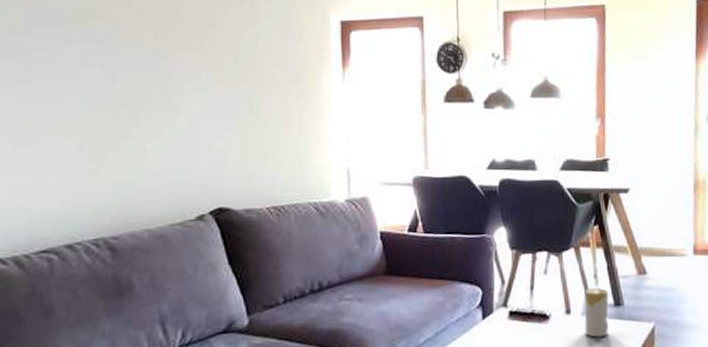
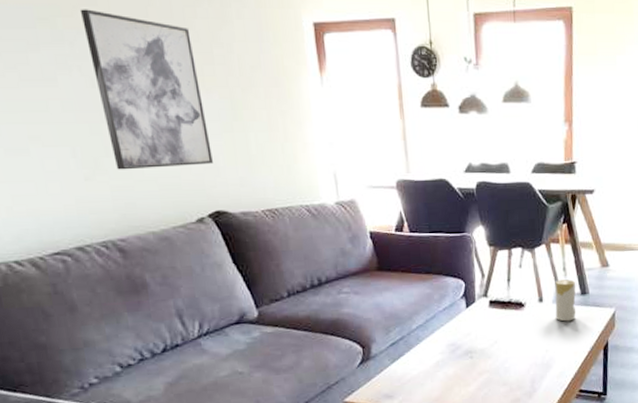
wall art: none [113,10,222,165] -> present [79,9,213,170]

